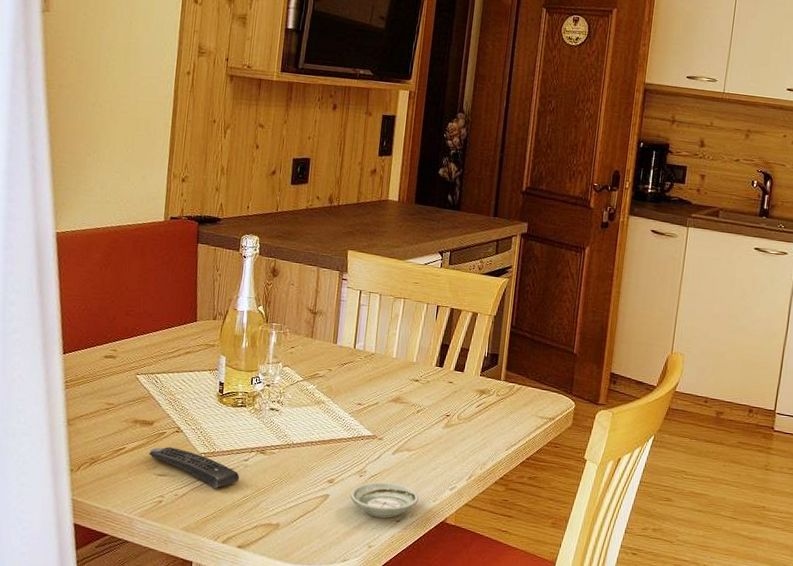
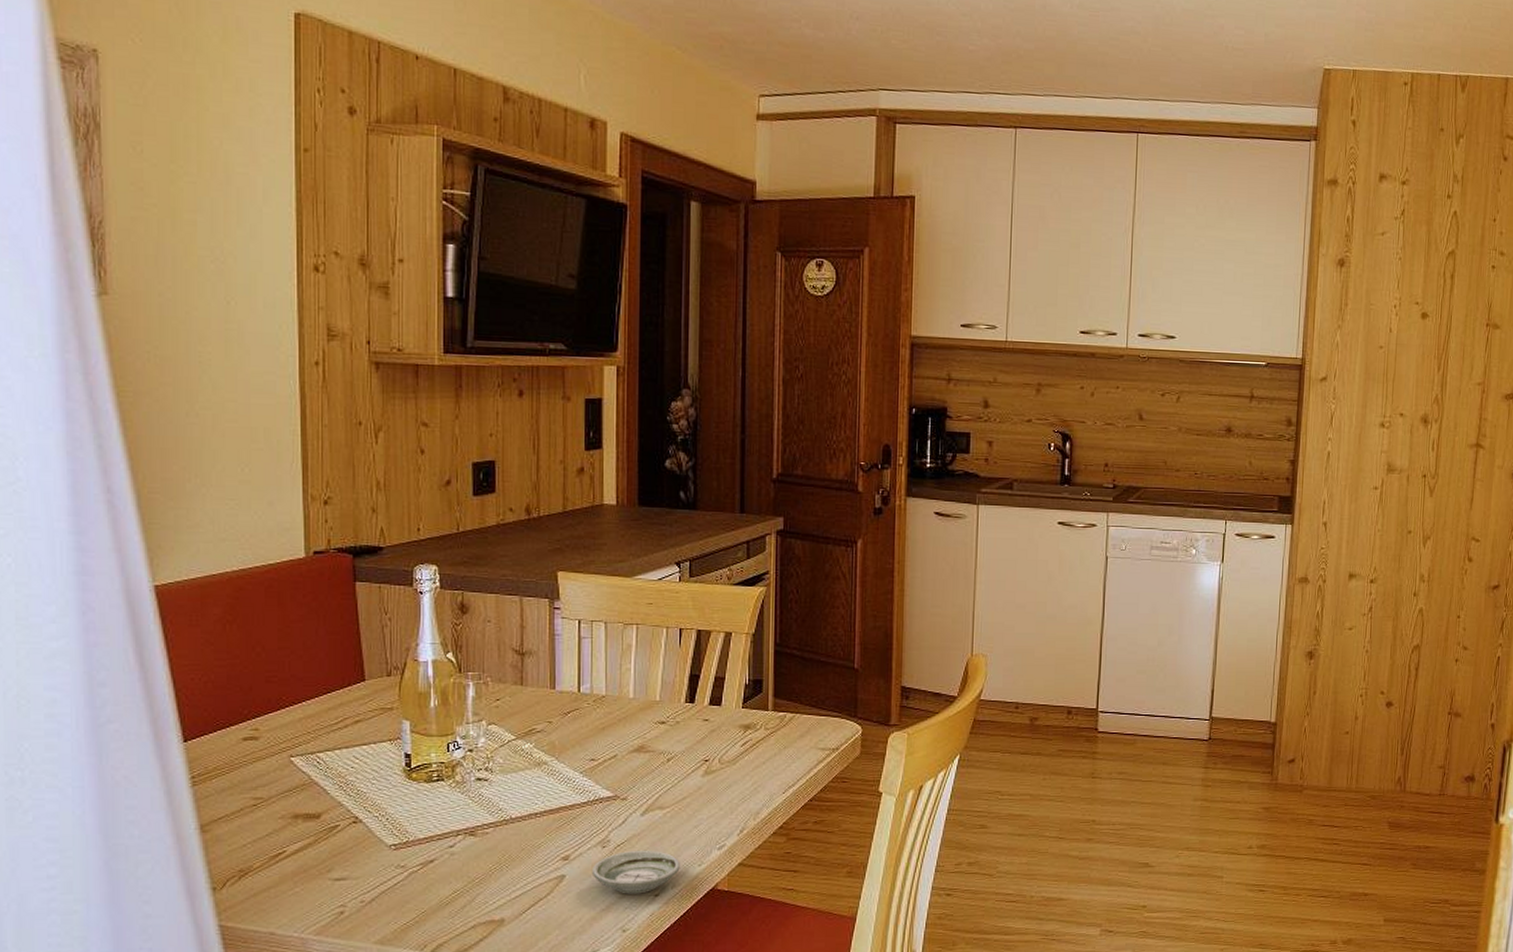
remote control: present [149,447,240,489] -> none [319,843,446,887]

